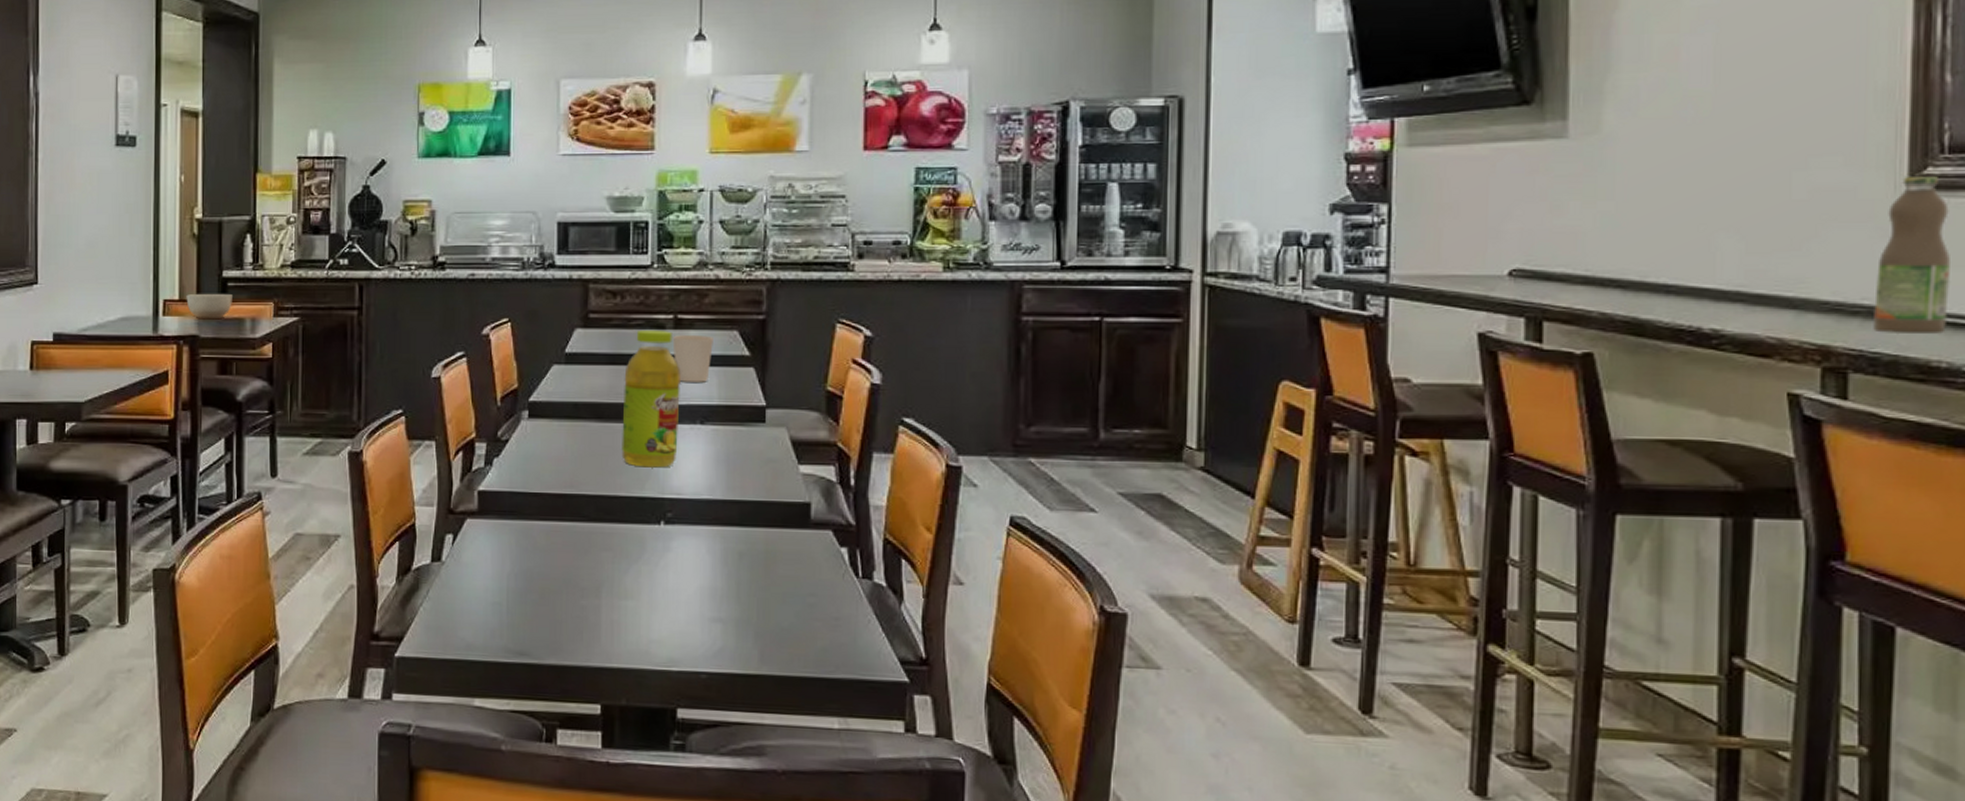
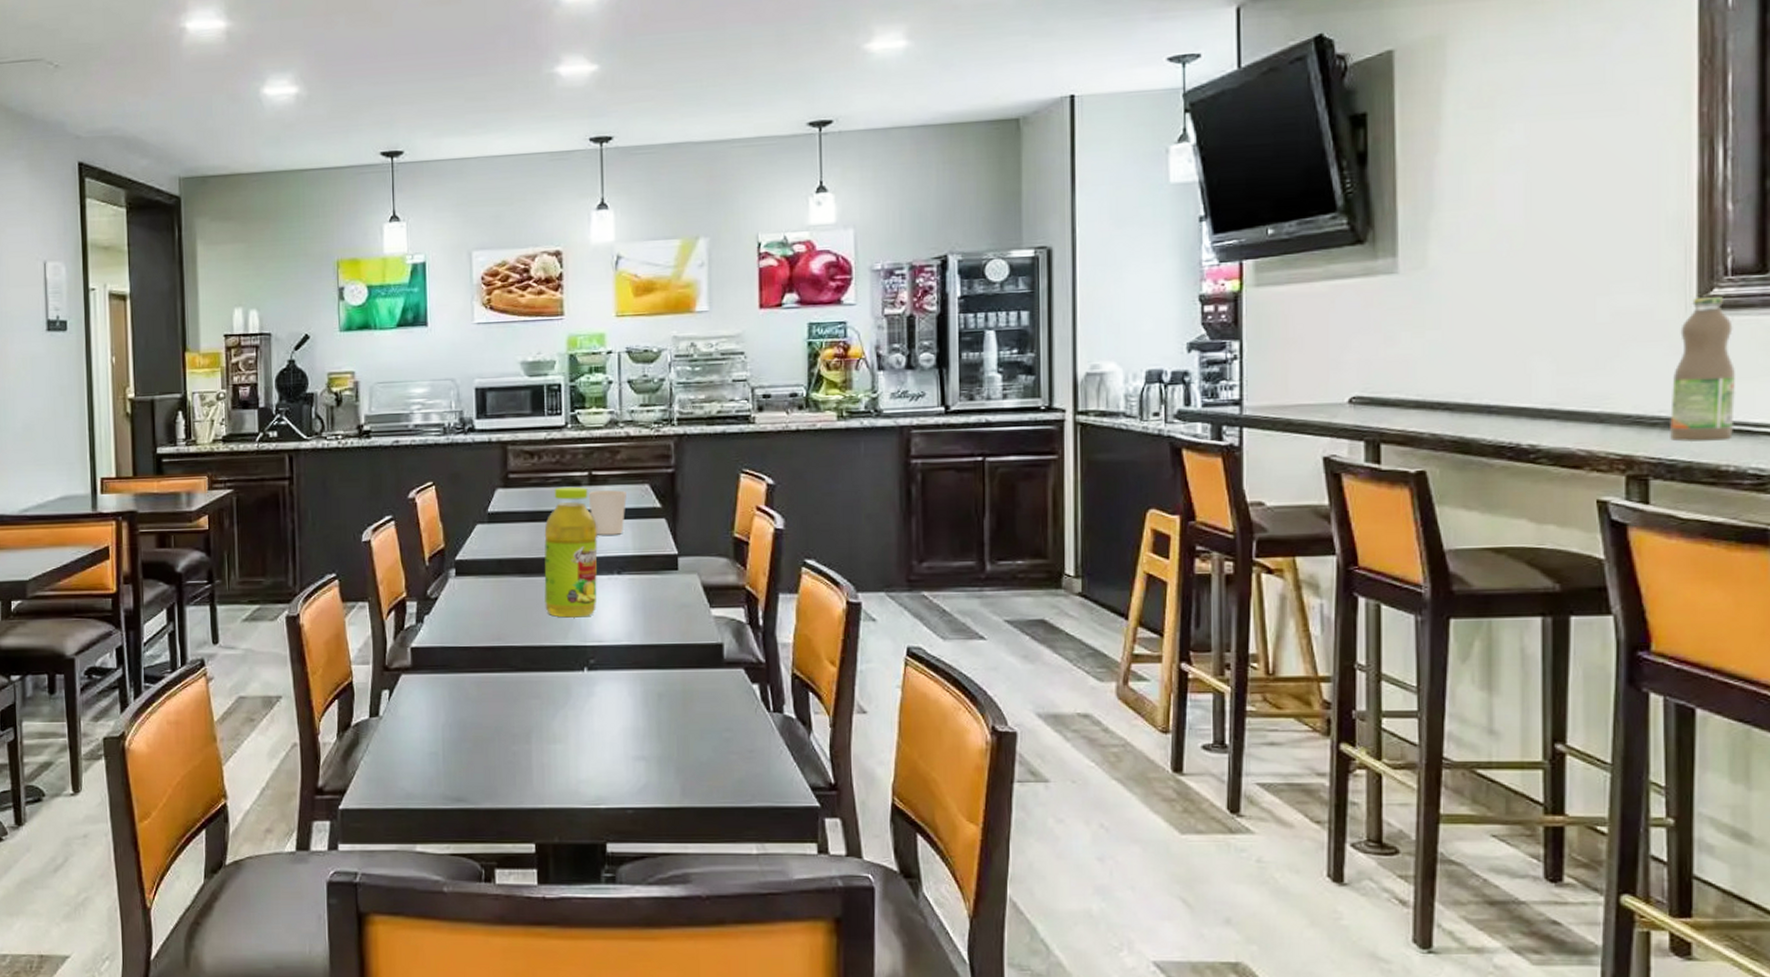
bowl: present [186,293,232,320] -> none [123,469,168,496]

